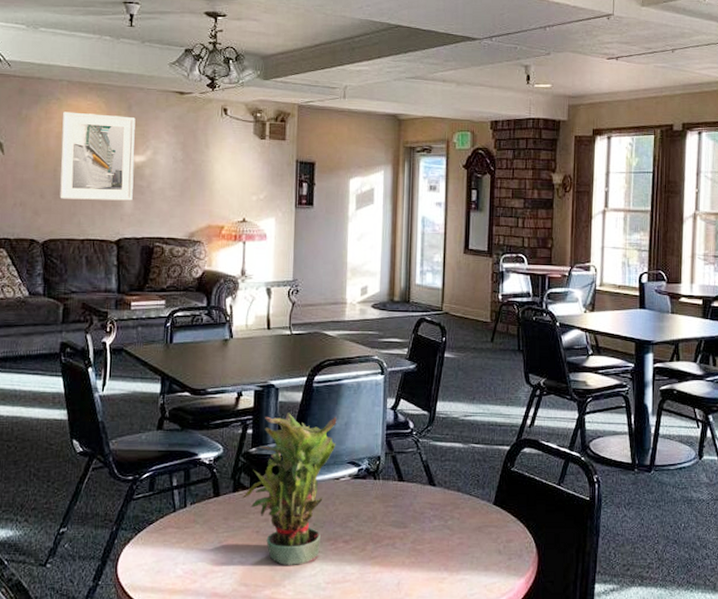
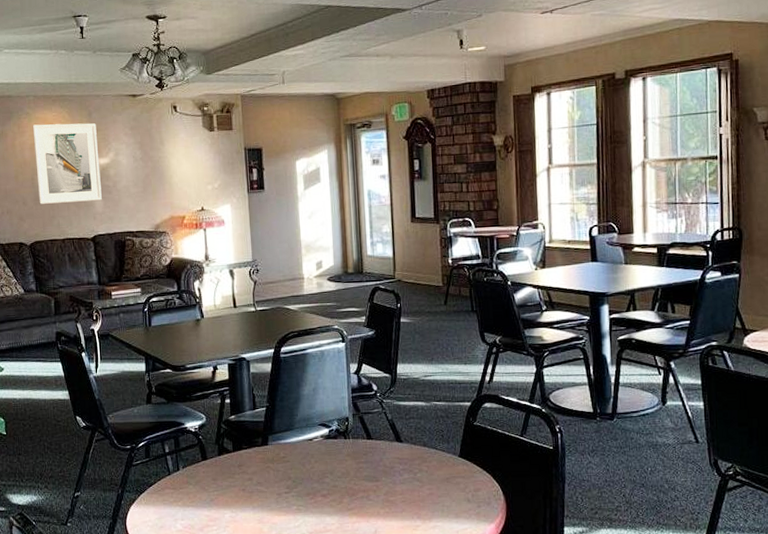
potted plant: present [242,413,337,565] -> none [227,382,307,518]

